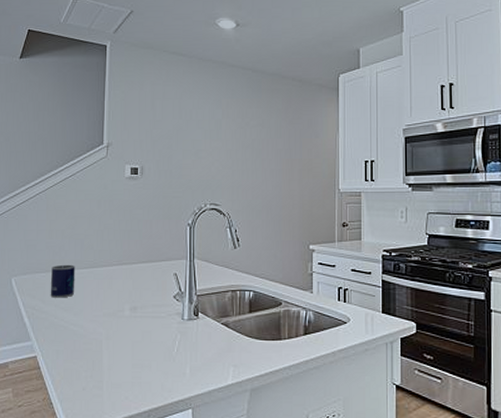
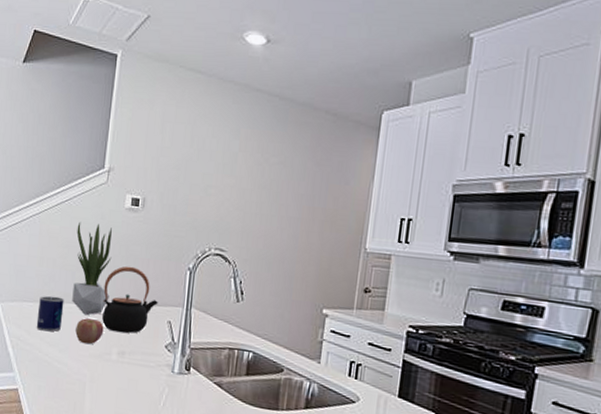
potted plant: none [82,193,118,278] -> present [72,221,112,315]
apple: none [88,281,115,305] -> present [75,318,104,345]
teapot: none [112,228,163,290] -> present [102,266,158,333]

